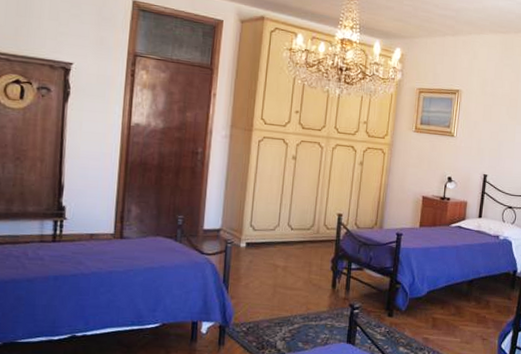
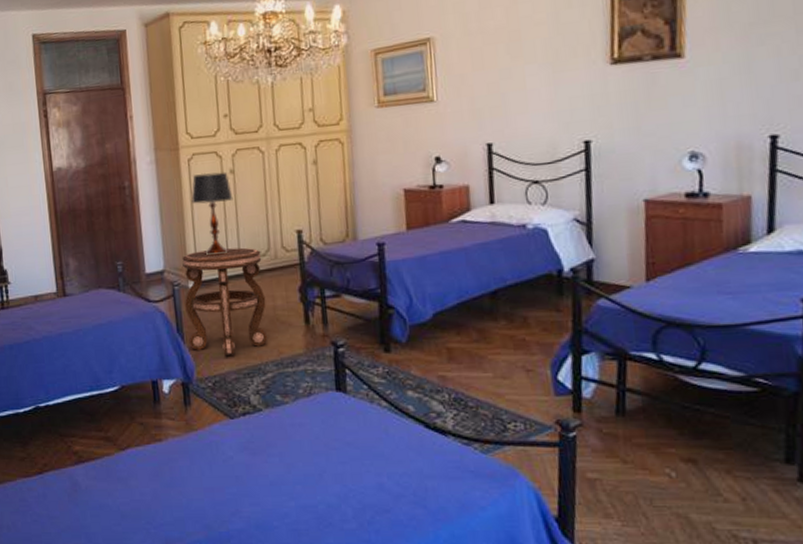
side table: none [232,217,307,307] -> present [182,247,268,355]
table lamp: none [255,154,292,224] -> present [191,171,233,256]

